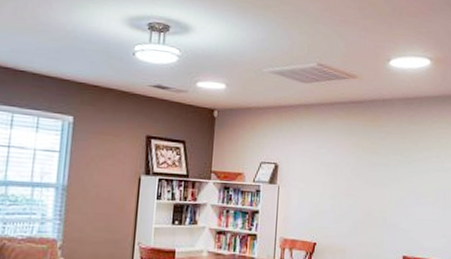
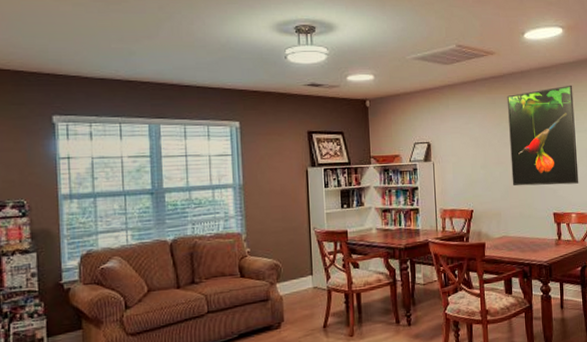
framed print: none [361,120,436,227] -> present [506,85,579,186]

